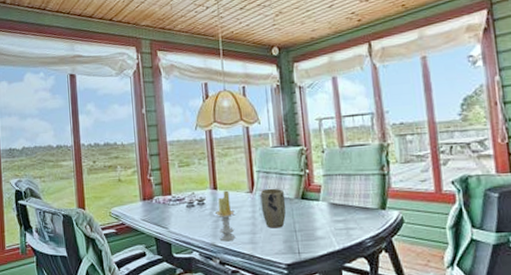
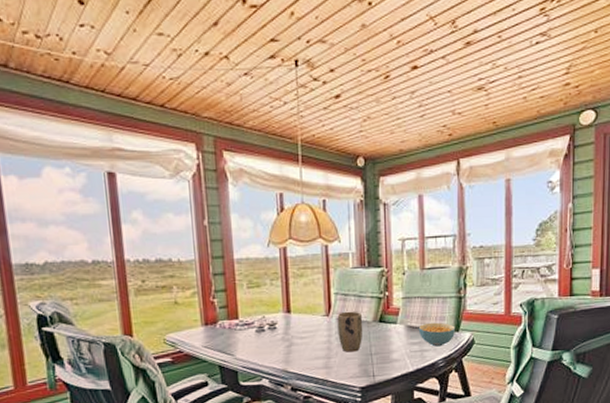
candle: present [213,190,237,242] -> none [286,314,312,367]
cereal bowl: none [341,200,381,225] -> present [418,322,455,347]

